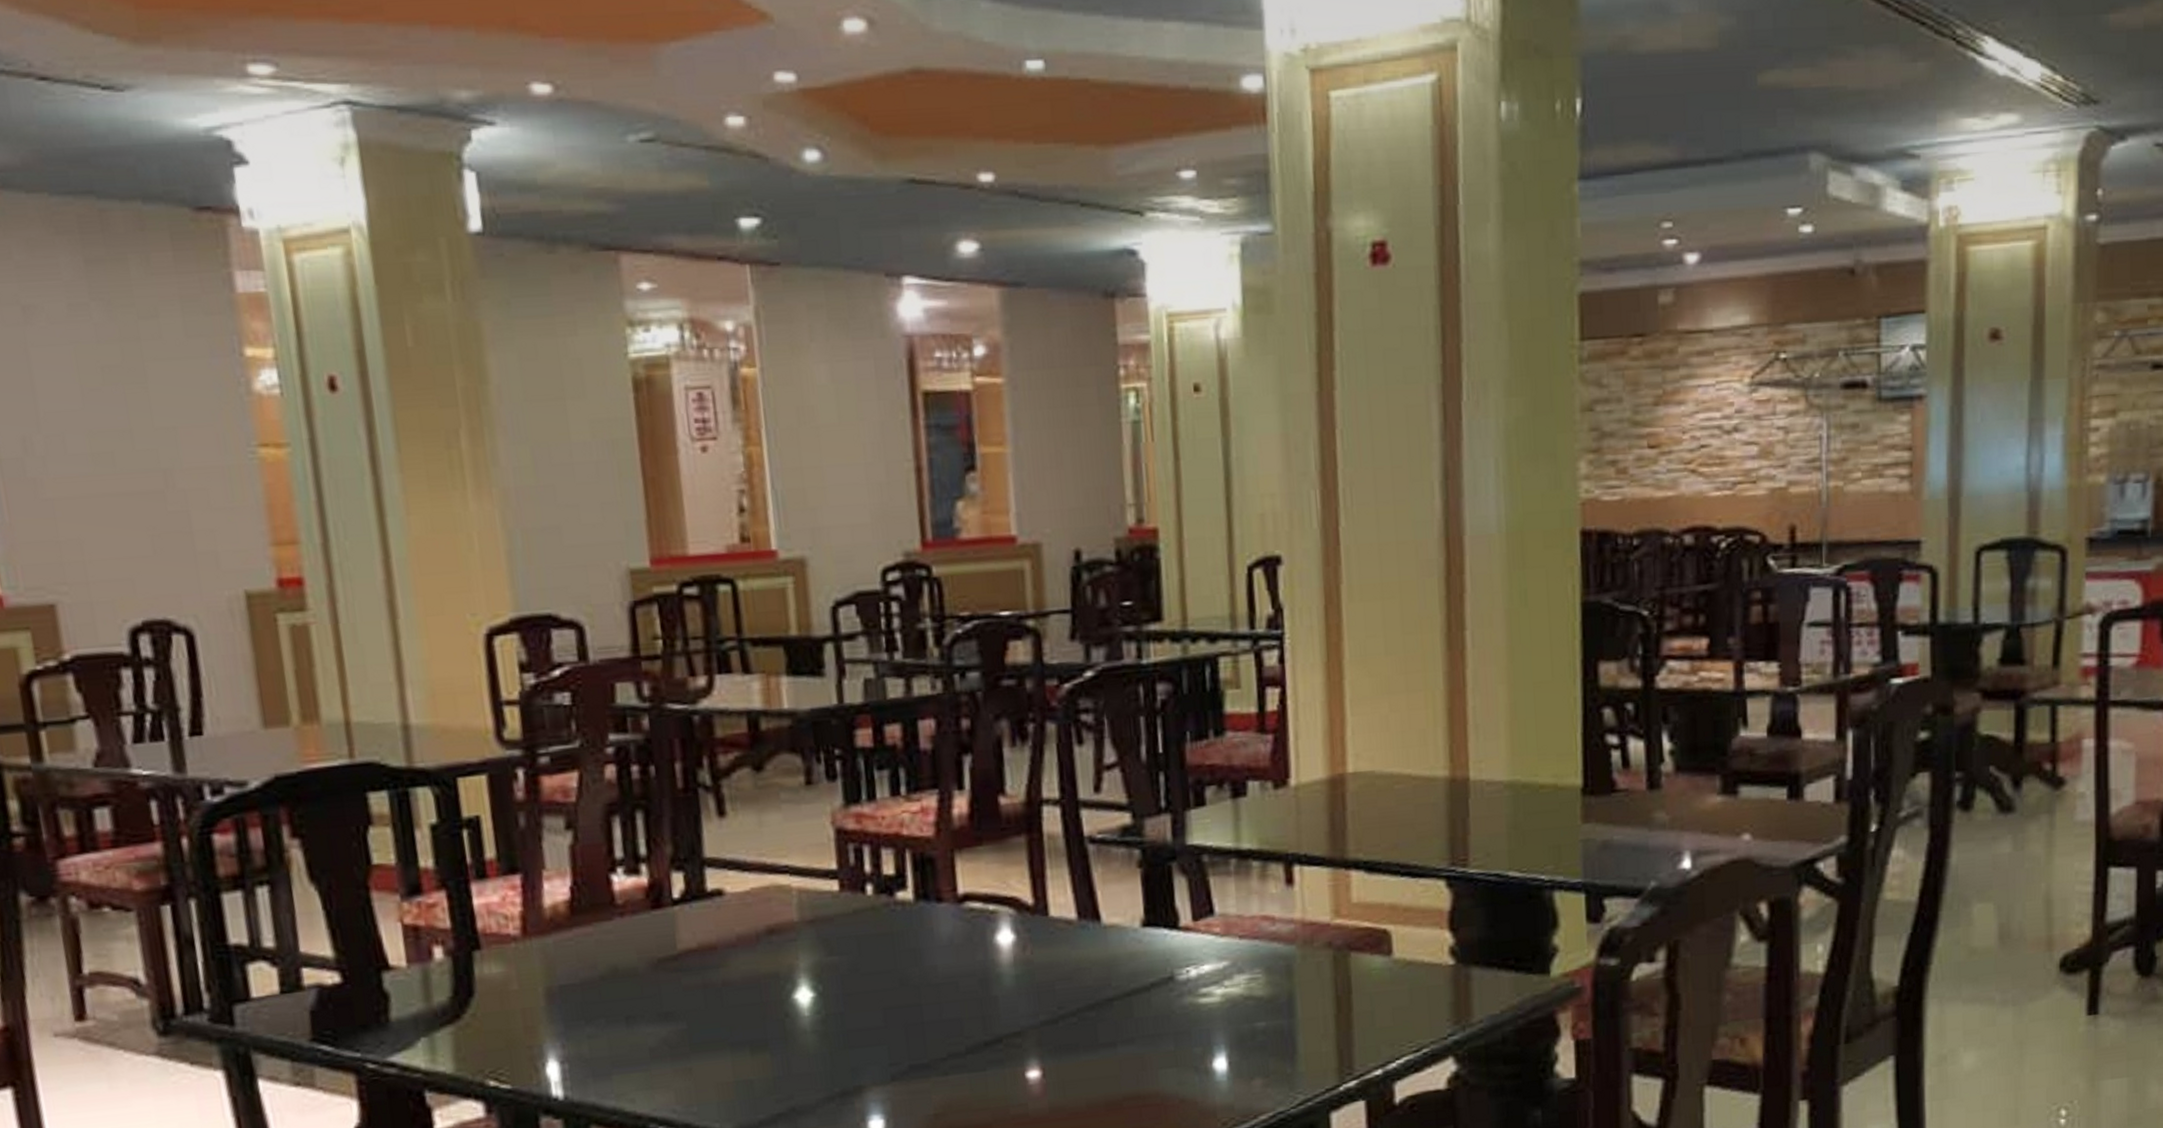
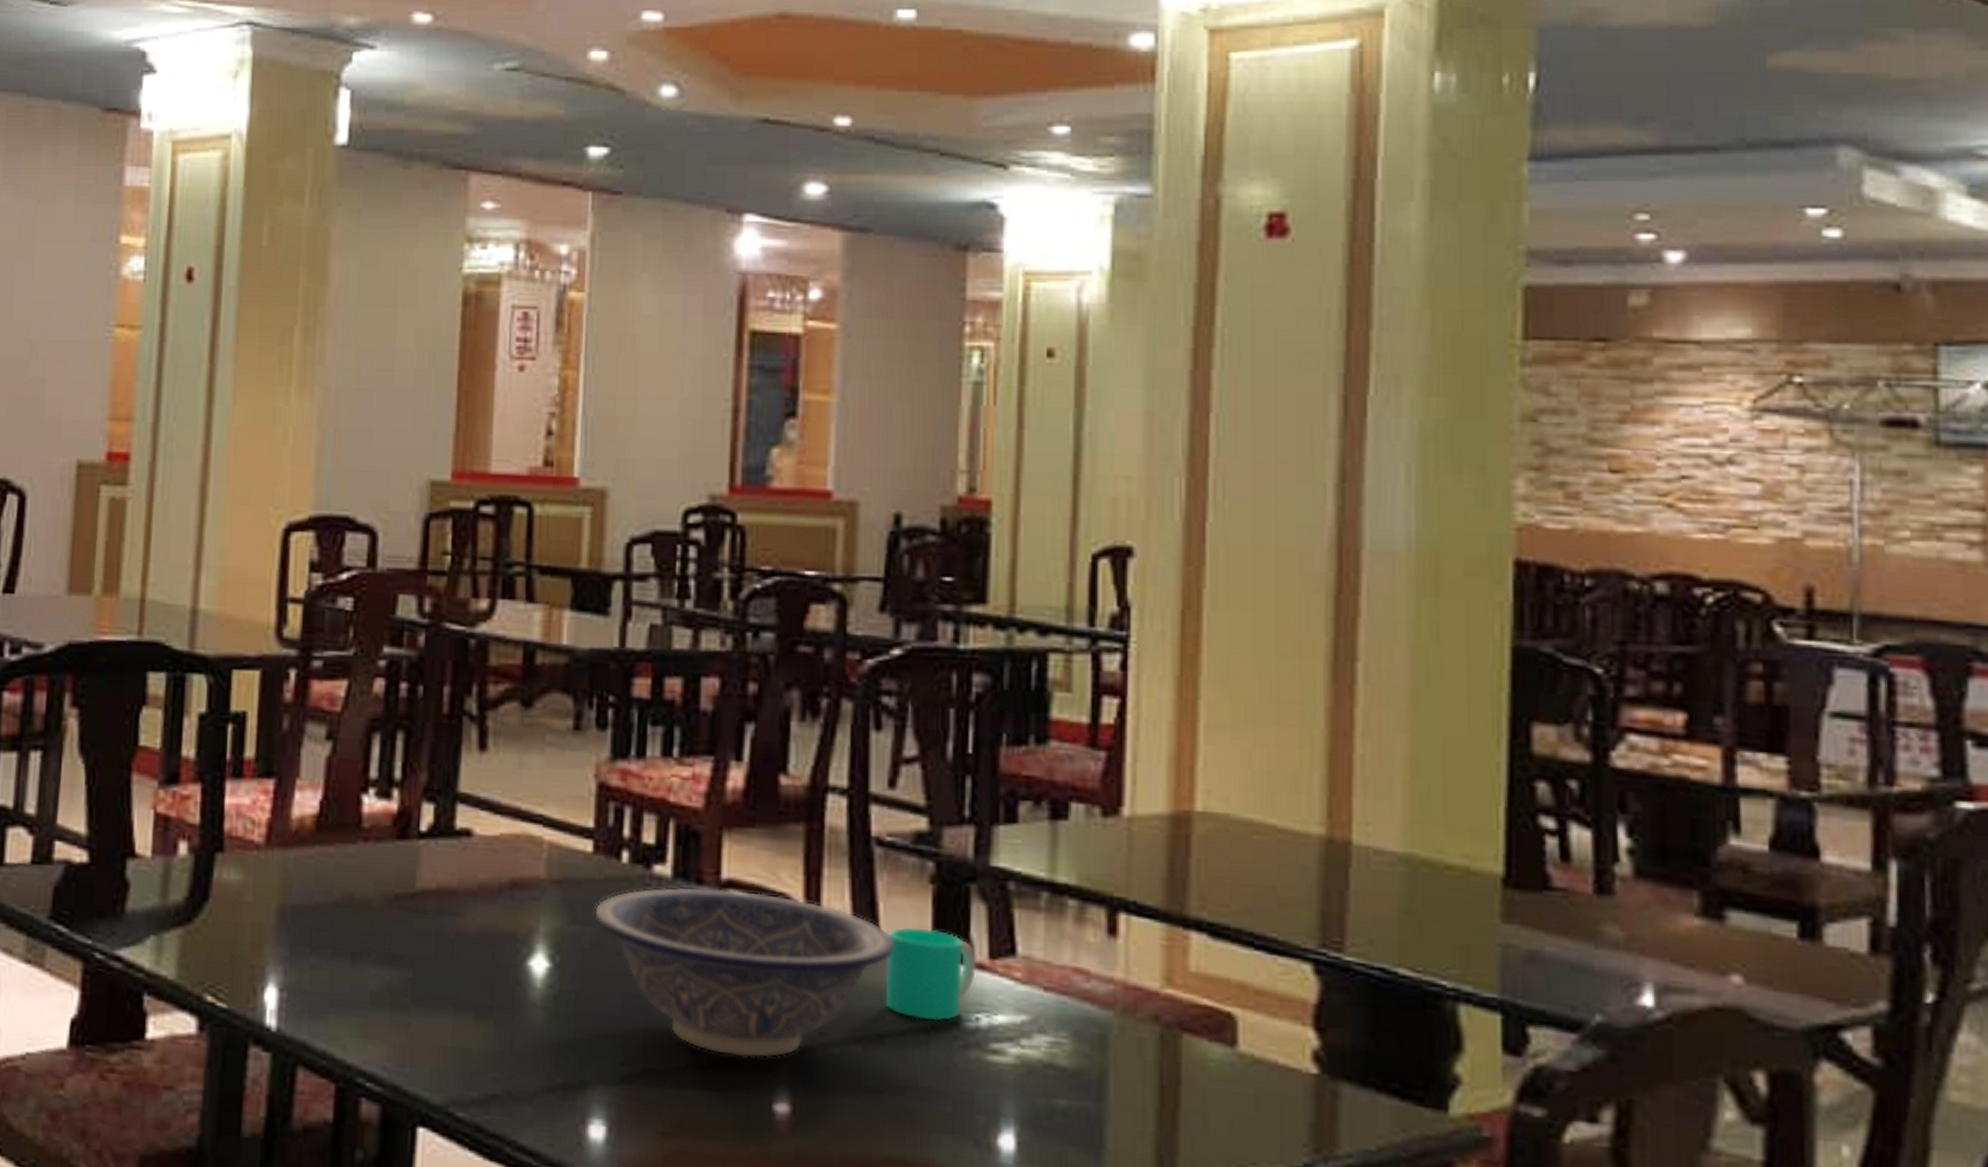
decorative bowl: none [847,899,1113,1042] -> present [593,886,893,1059]
cup: none [1107,904,1184,981] -> present [885,926,978,1022]

